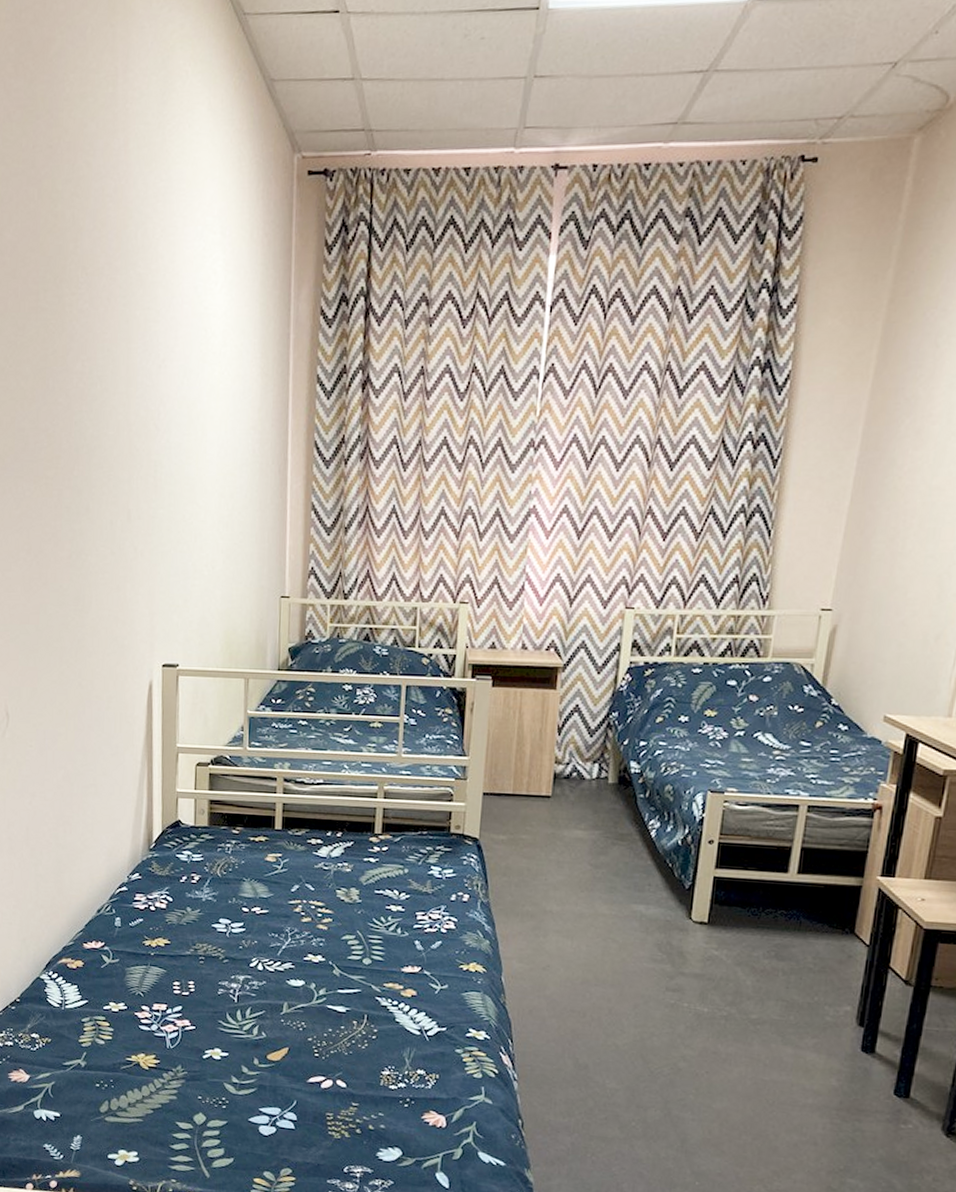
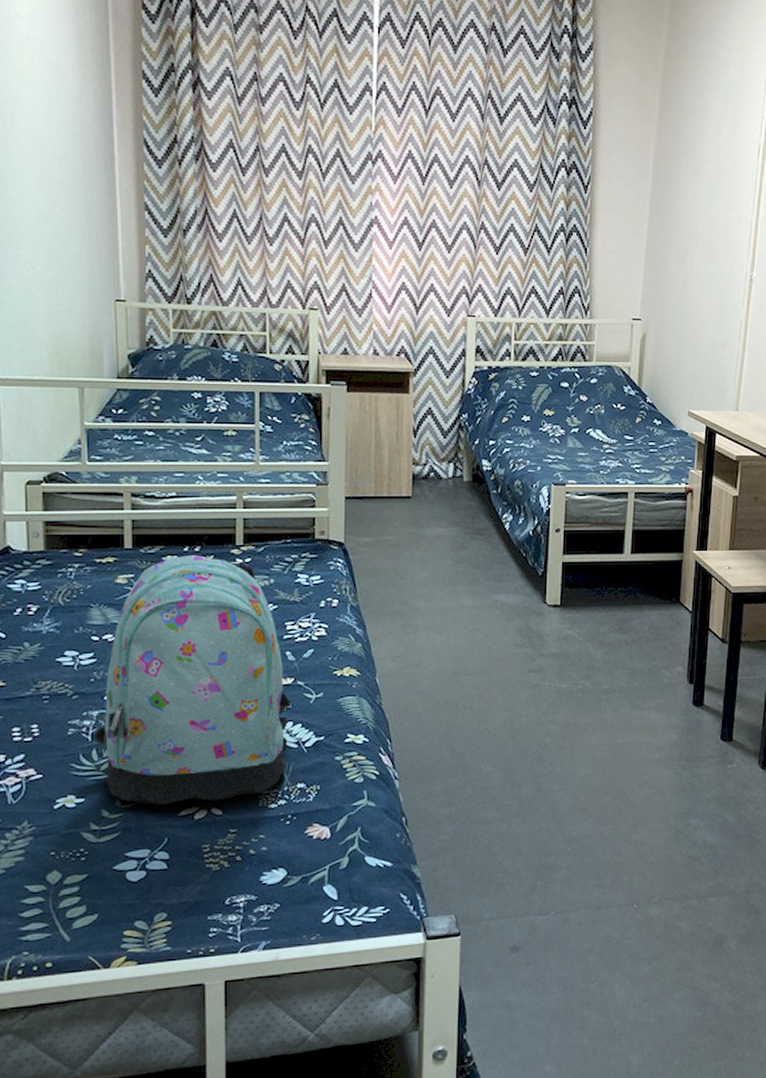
backpack: none [238,839,417,1074] -> present [93,554,292,804]

